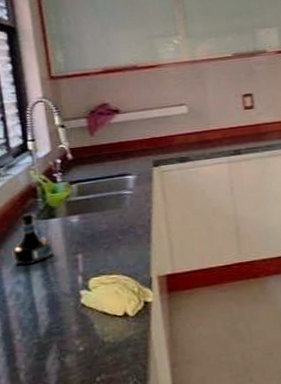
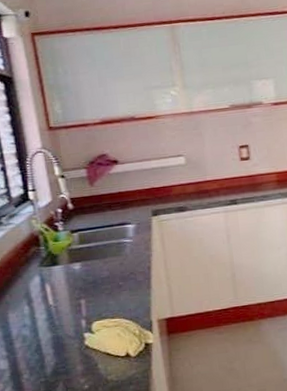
tequila bottle: present [12,213,53,265] -> none [17,260,57,310]

